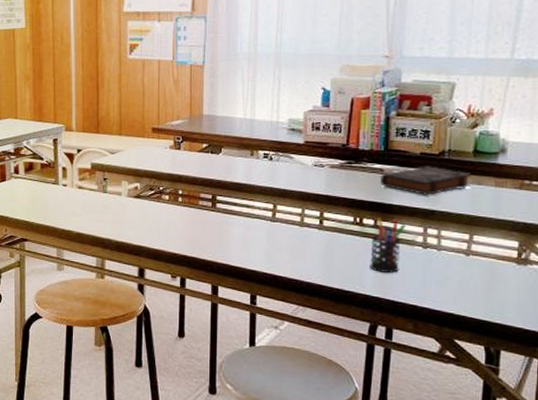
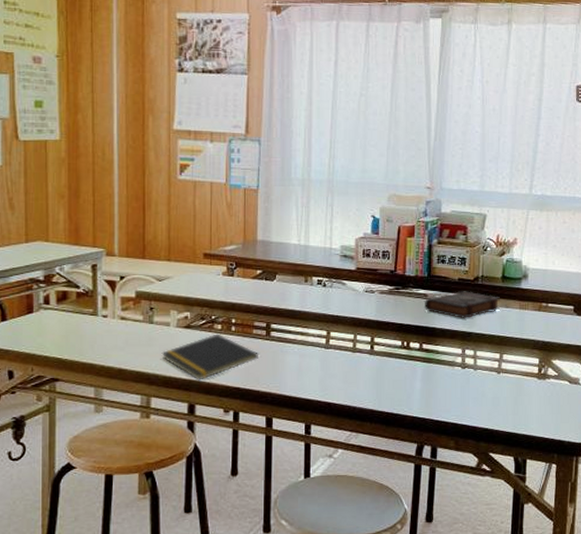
notepad: none [114,204,204,247] -> present [161,333,258,381]
pen holder: present [370,218,407,273] -> none [416,341,448,394]

